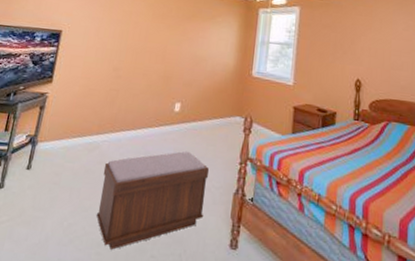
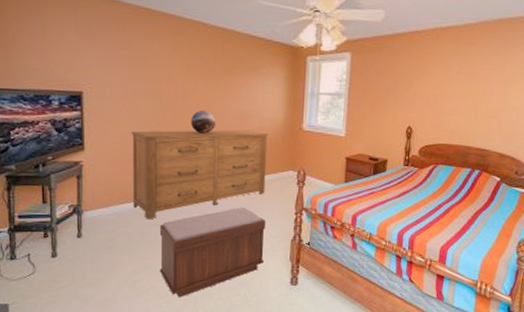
dresser: none [83,68,219,157] -> present [130,130,269,220]
decorative globe: none [149,52,172,74] -> present [191,110,215,134]

